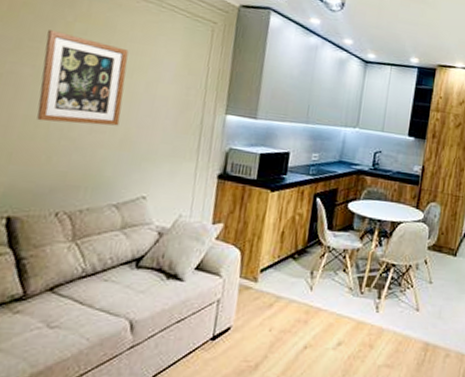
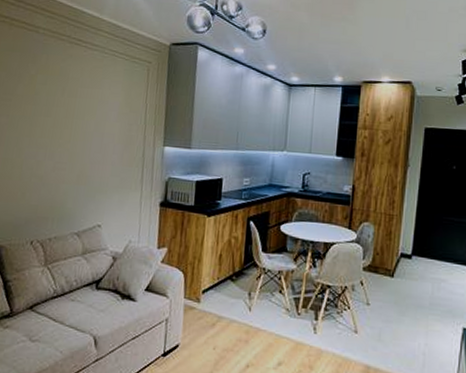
wall art: present [36,30,129,126] -> none [12,83,80,163]

